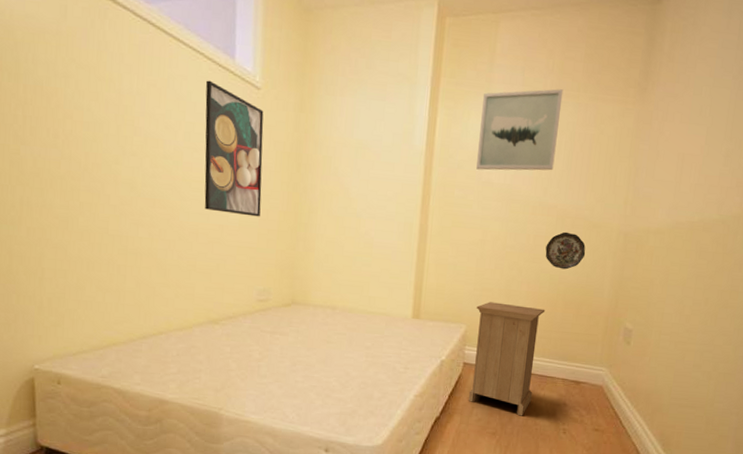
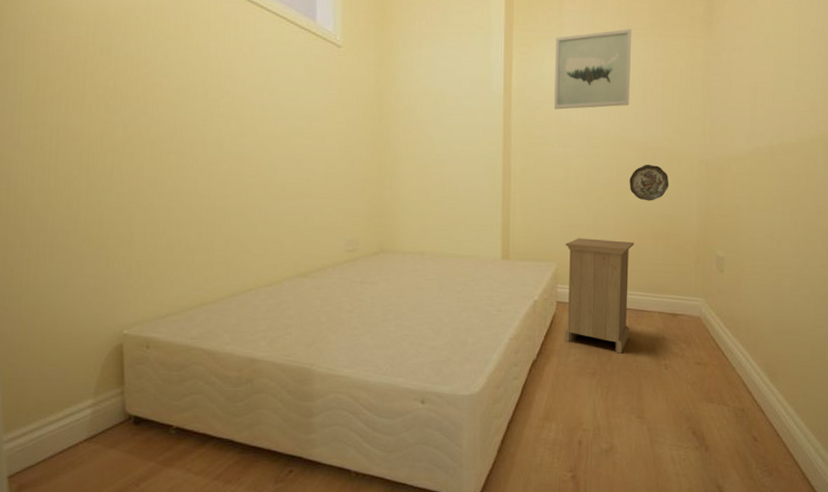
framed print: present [204,80,264,217] -> none [288,42,346,168]

